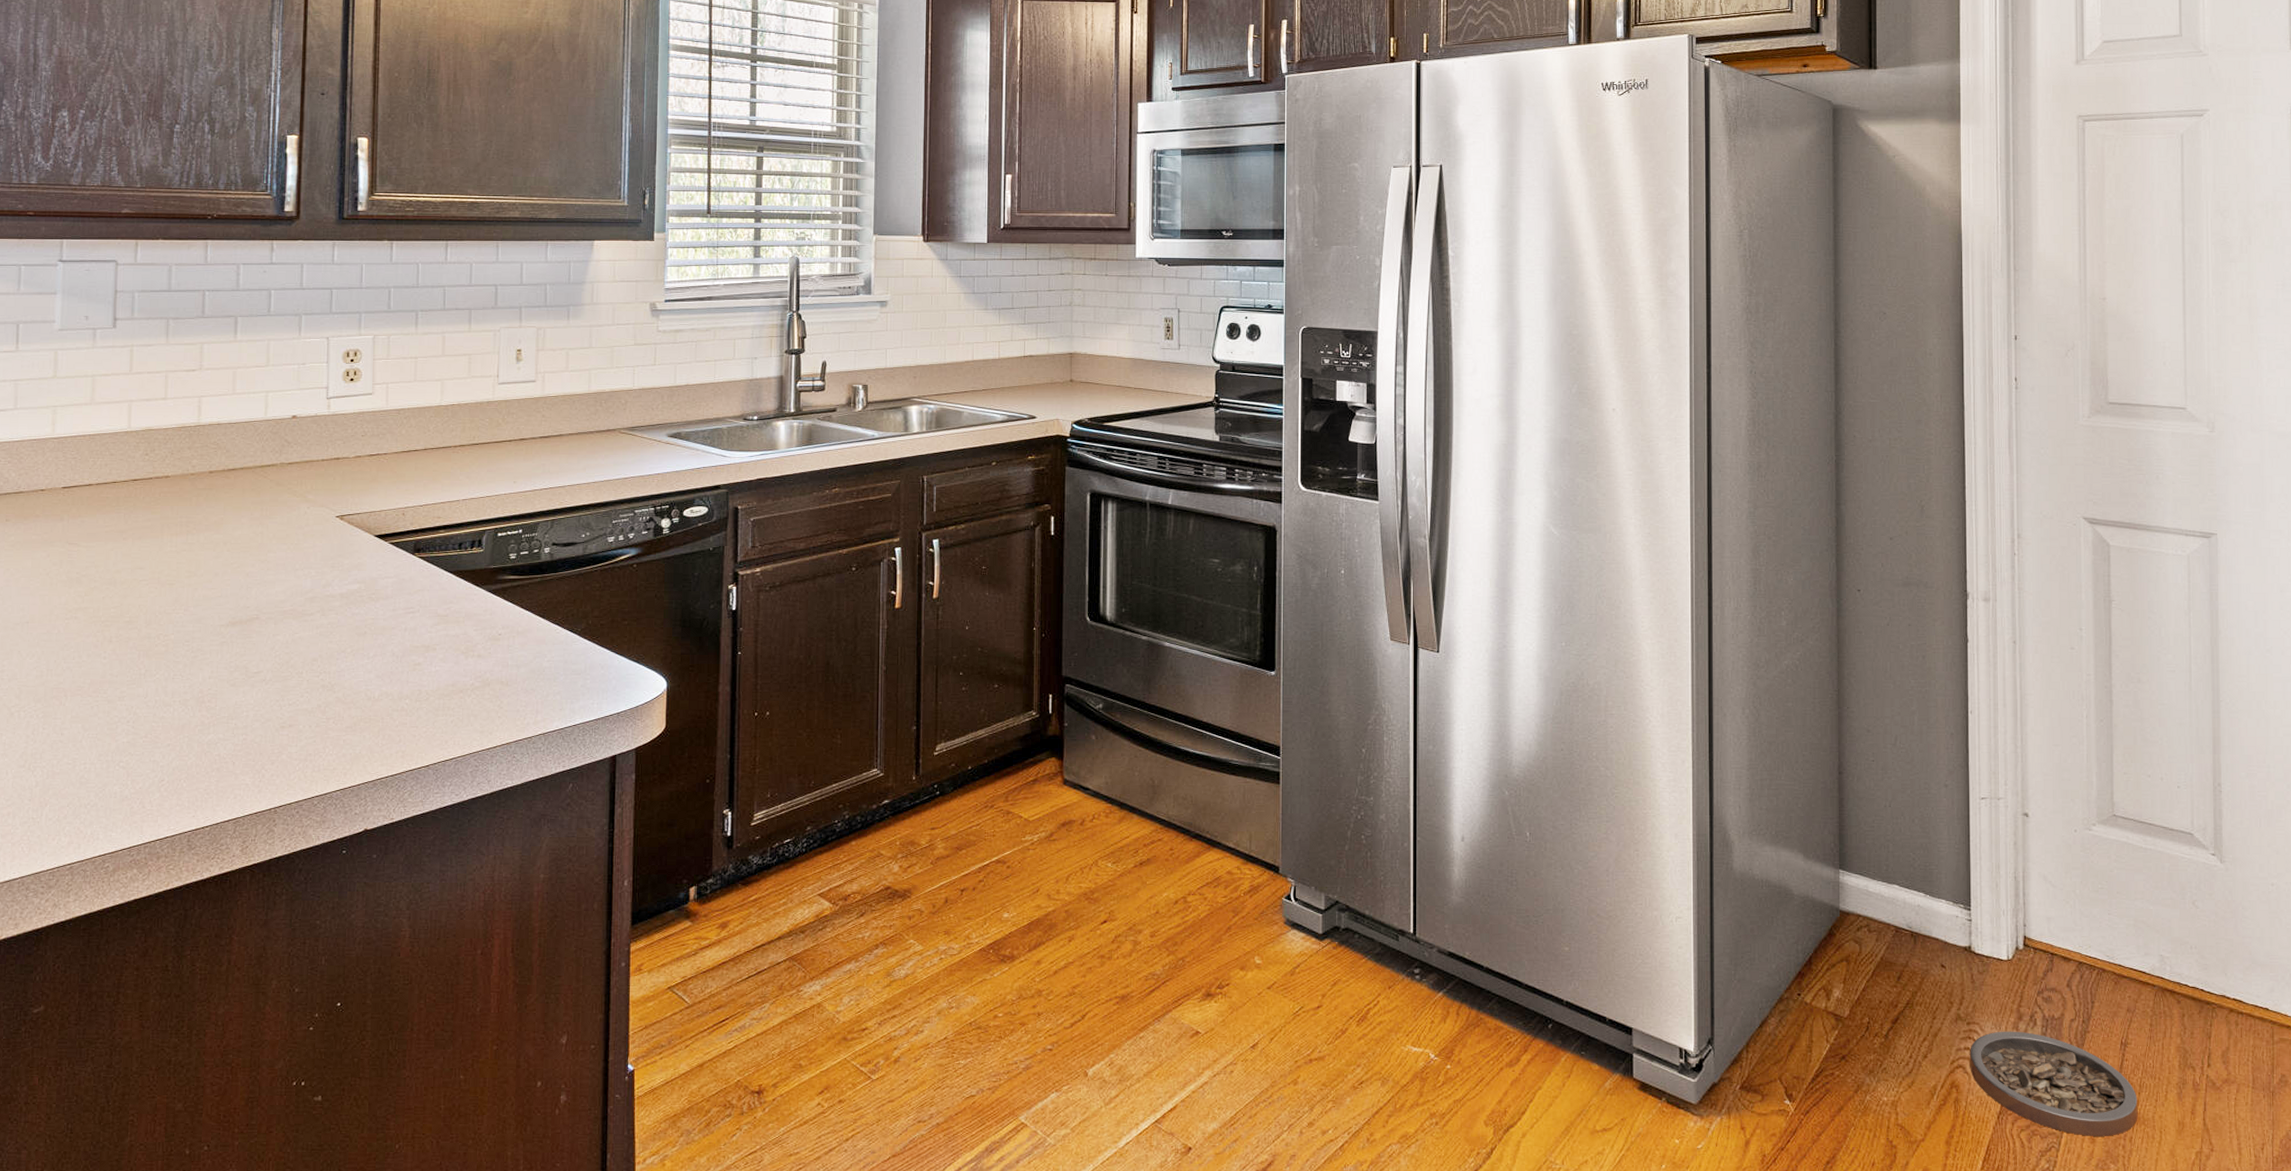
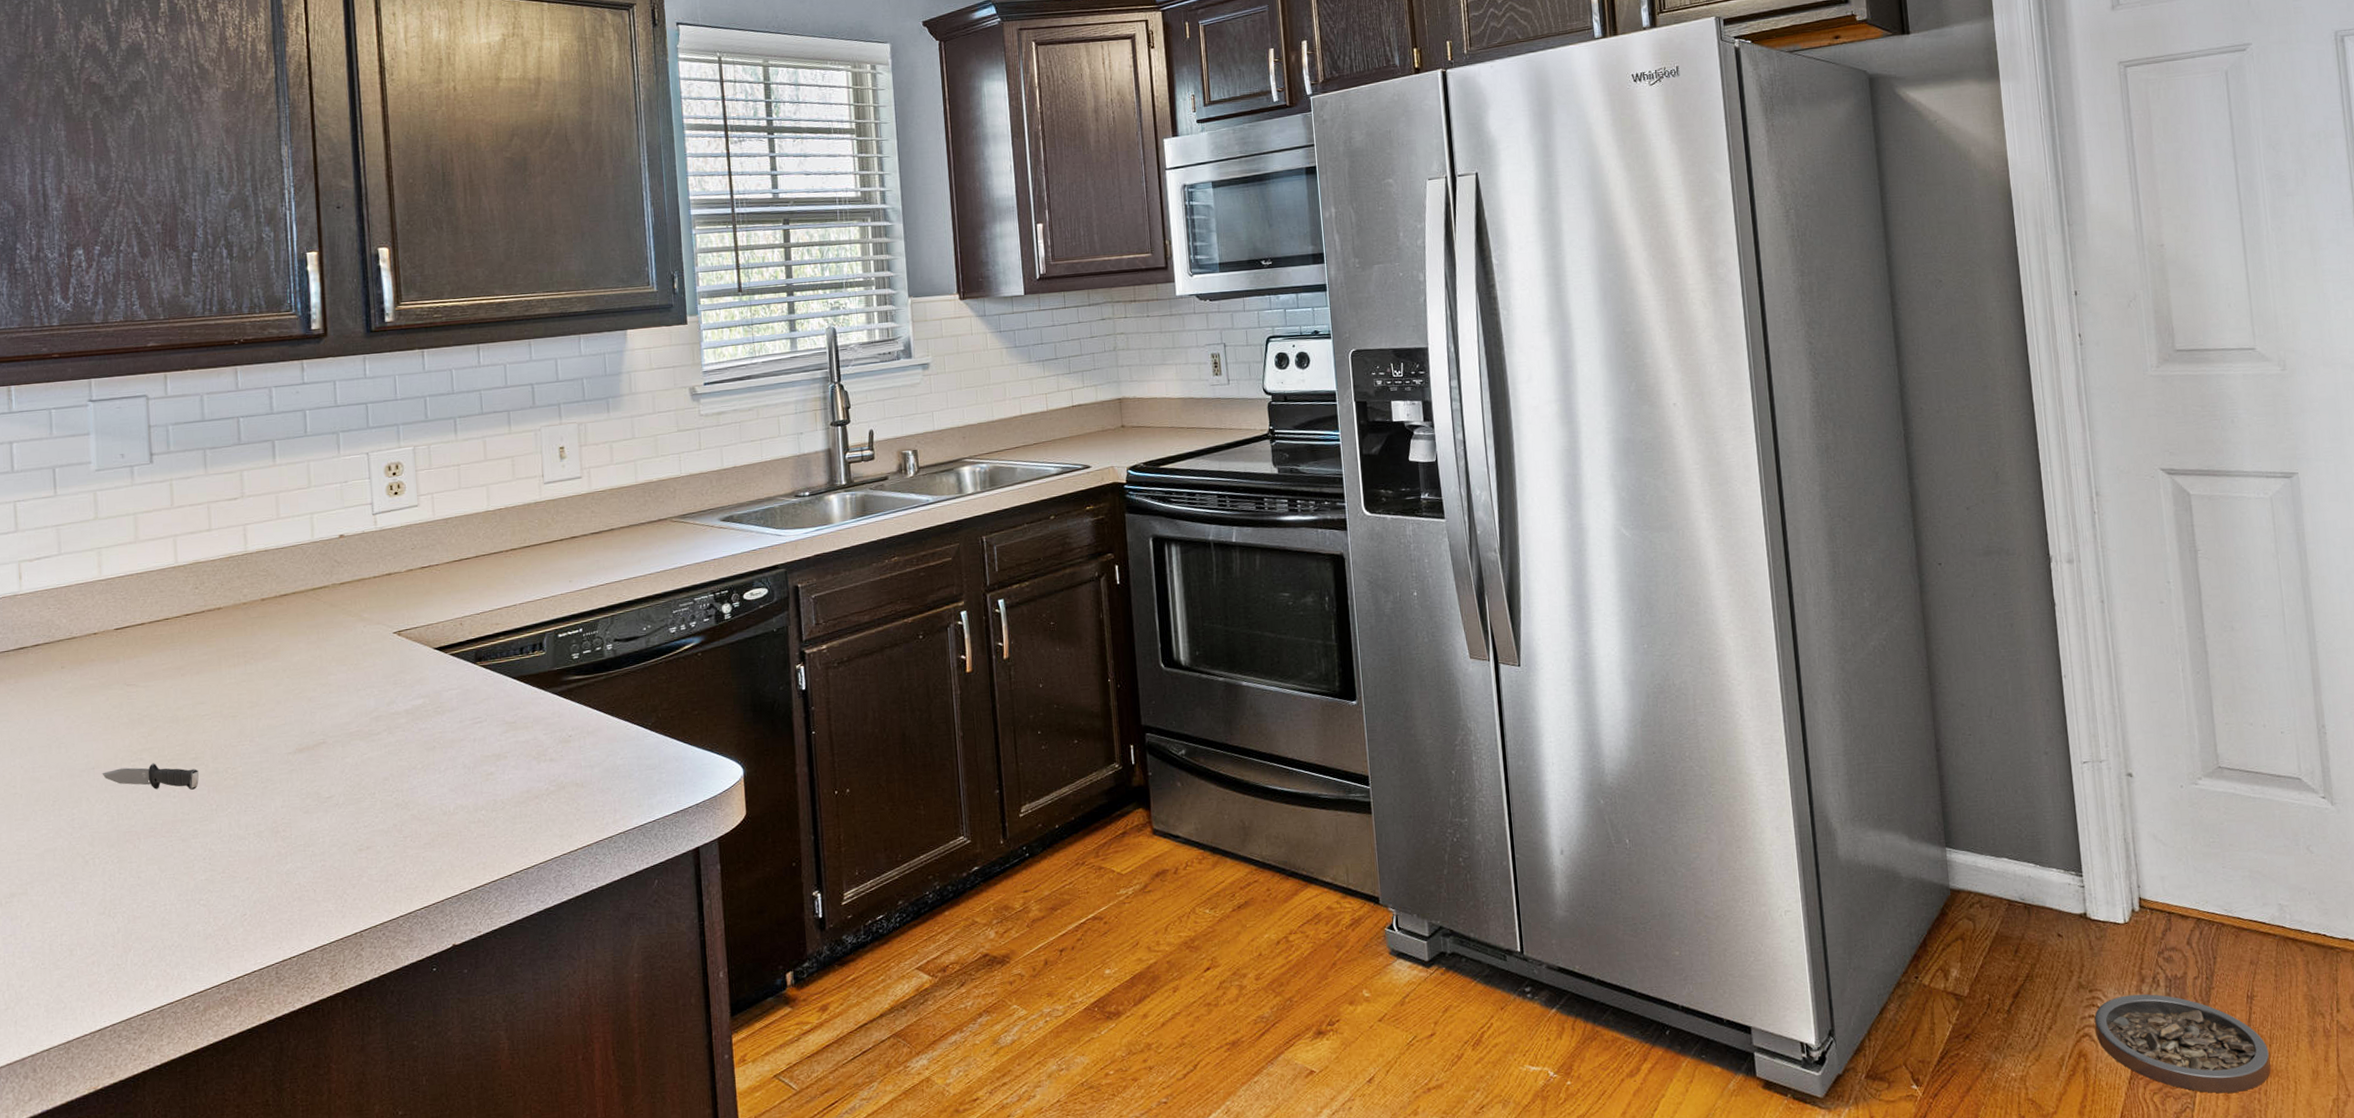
knife: none [35,623,131,653] -> present [102,763,199,790]

